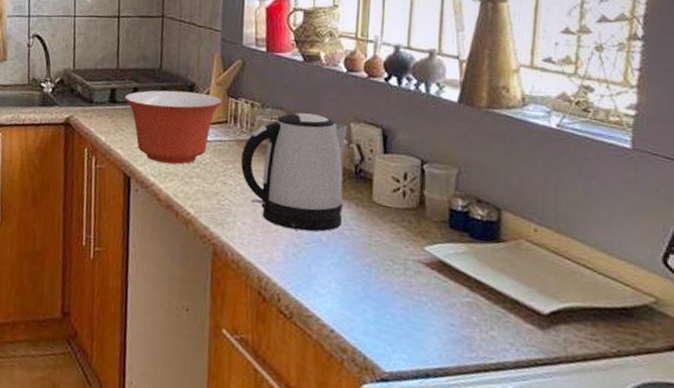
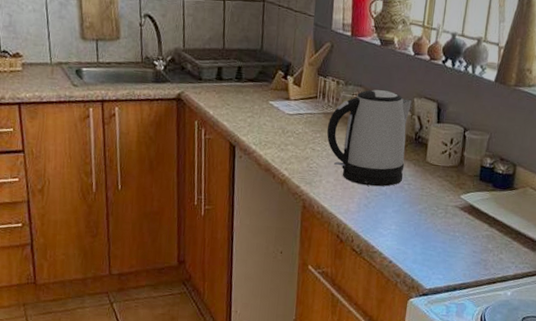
mixing bowl: present [124,90,223,164] -> none [230,69,314,134]

